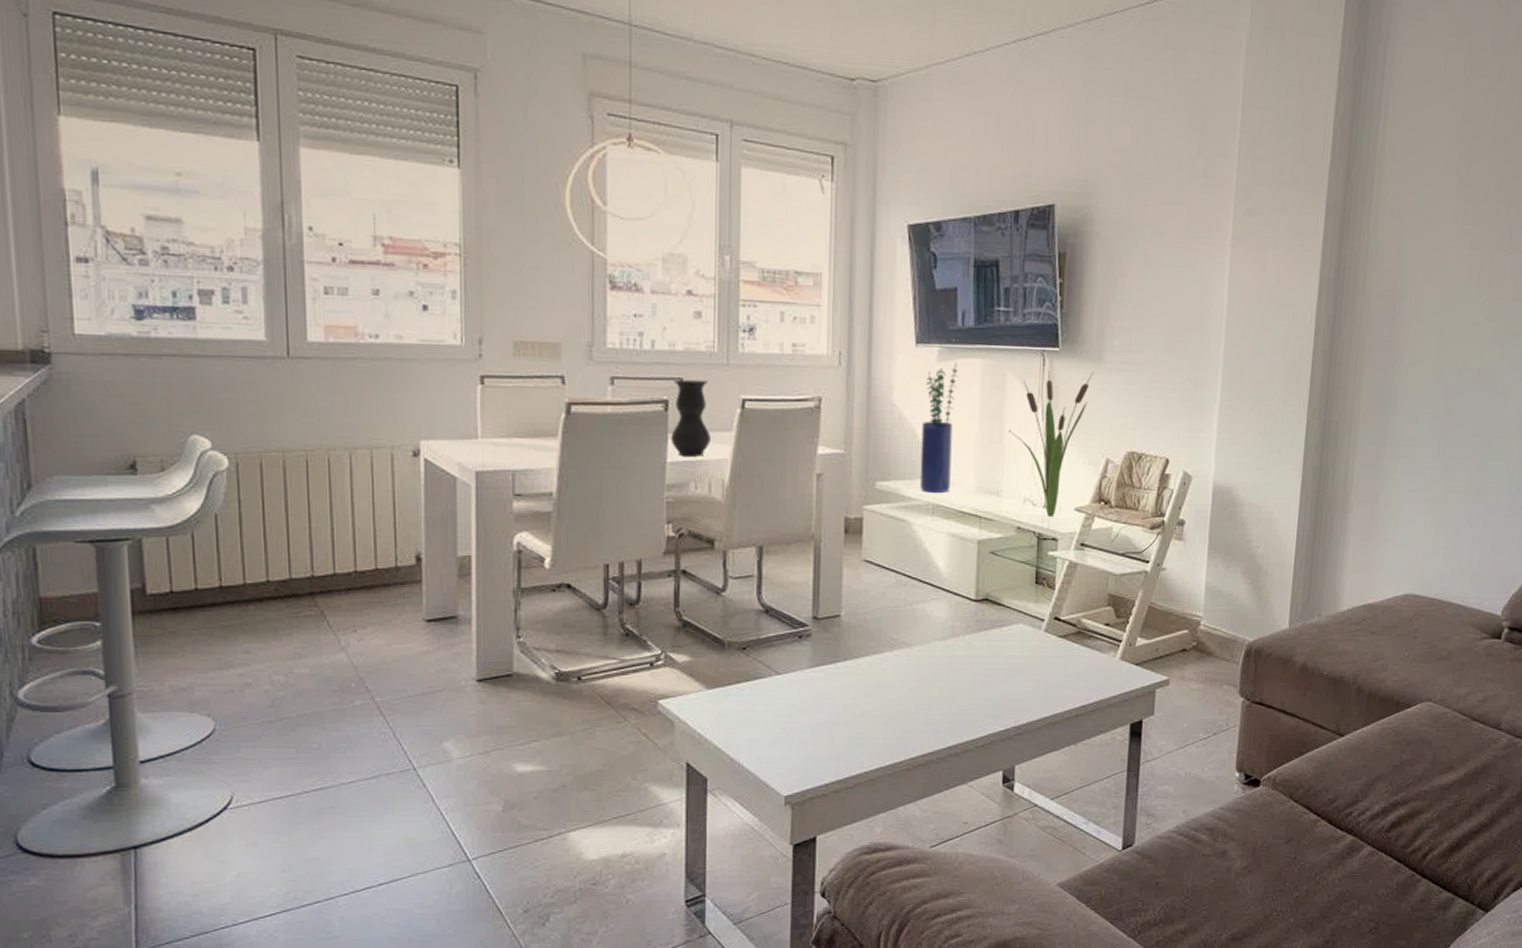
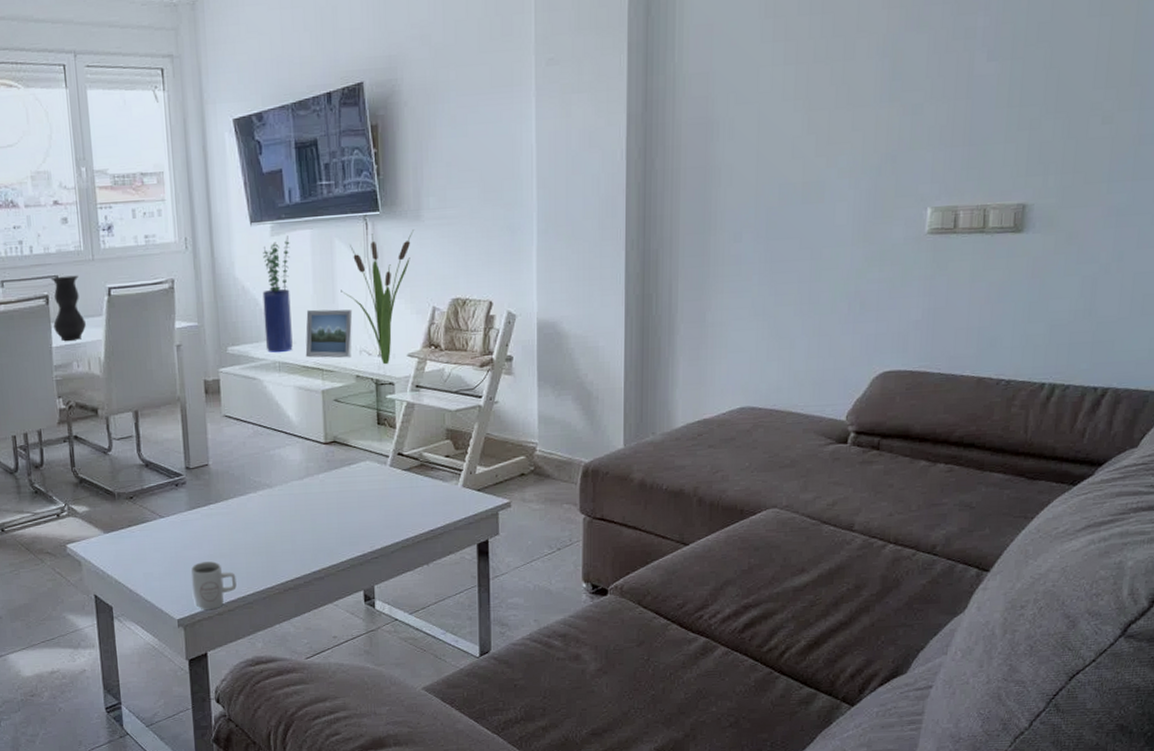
mug: none [805,729,859,787] -> present [191,561,237,610]
picture frame: none [963,448,1020,506] -> present [305,309,353,358]

